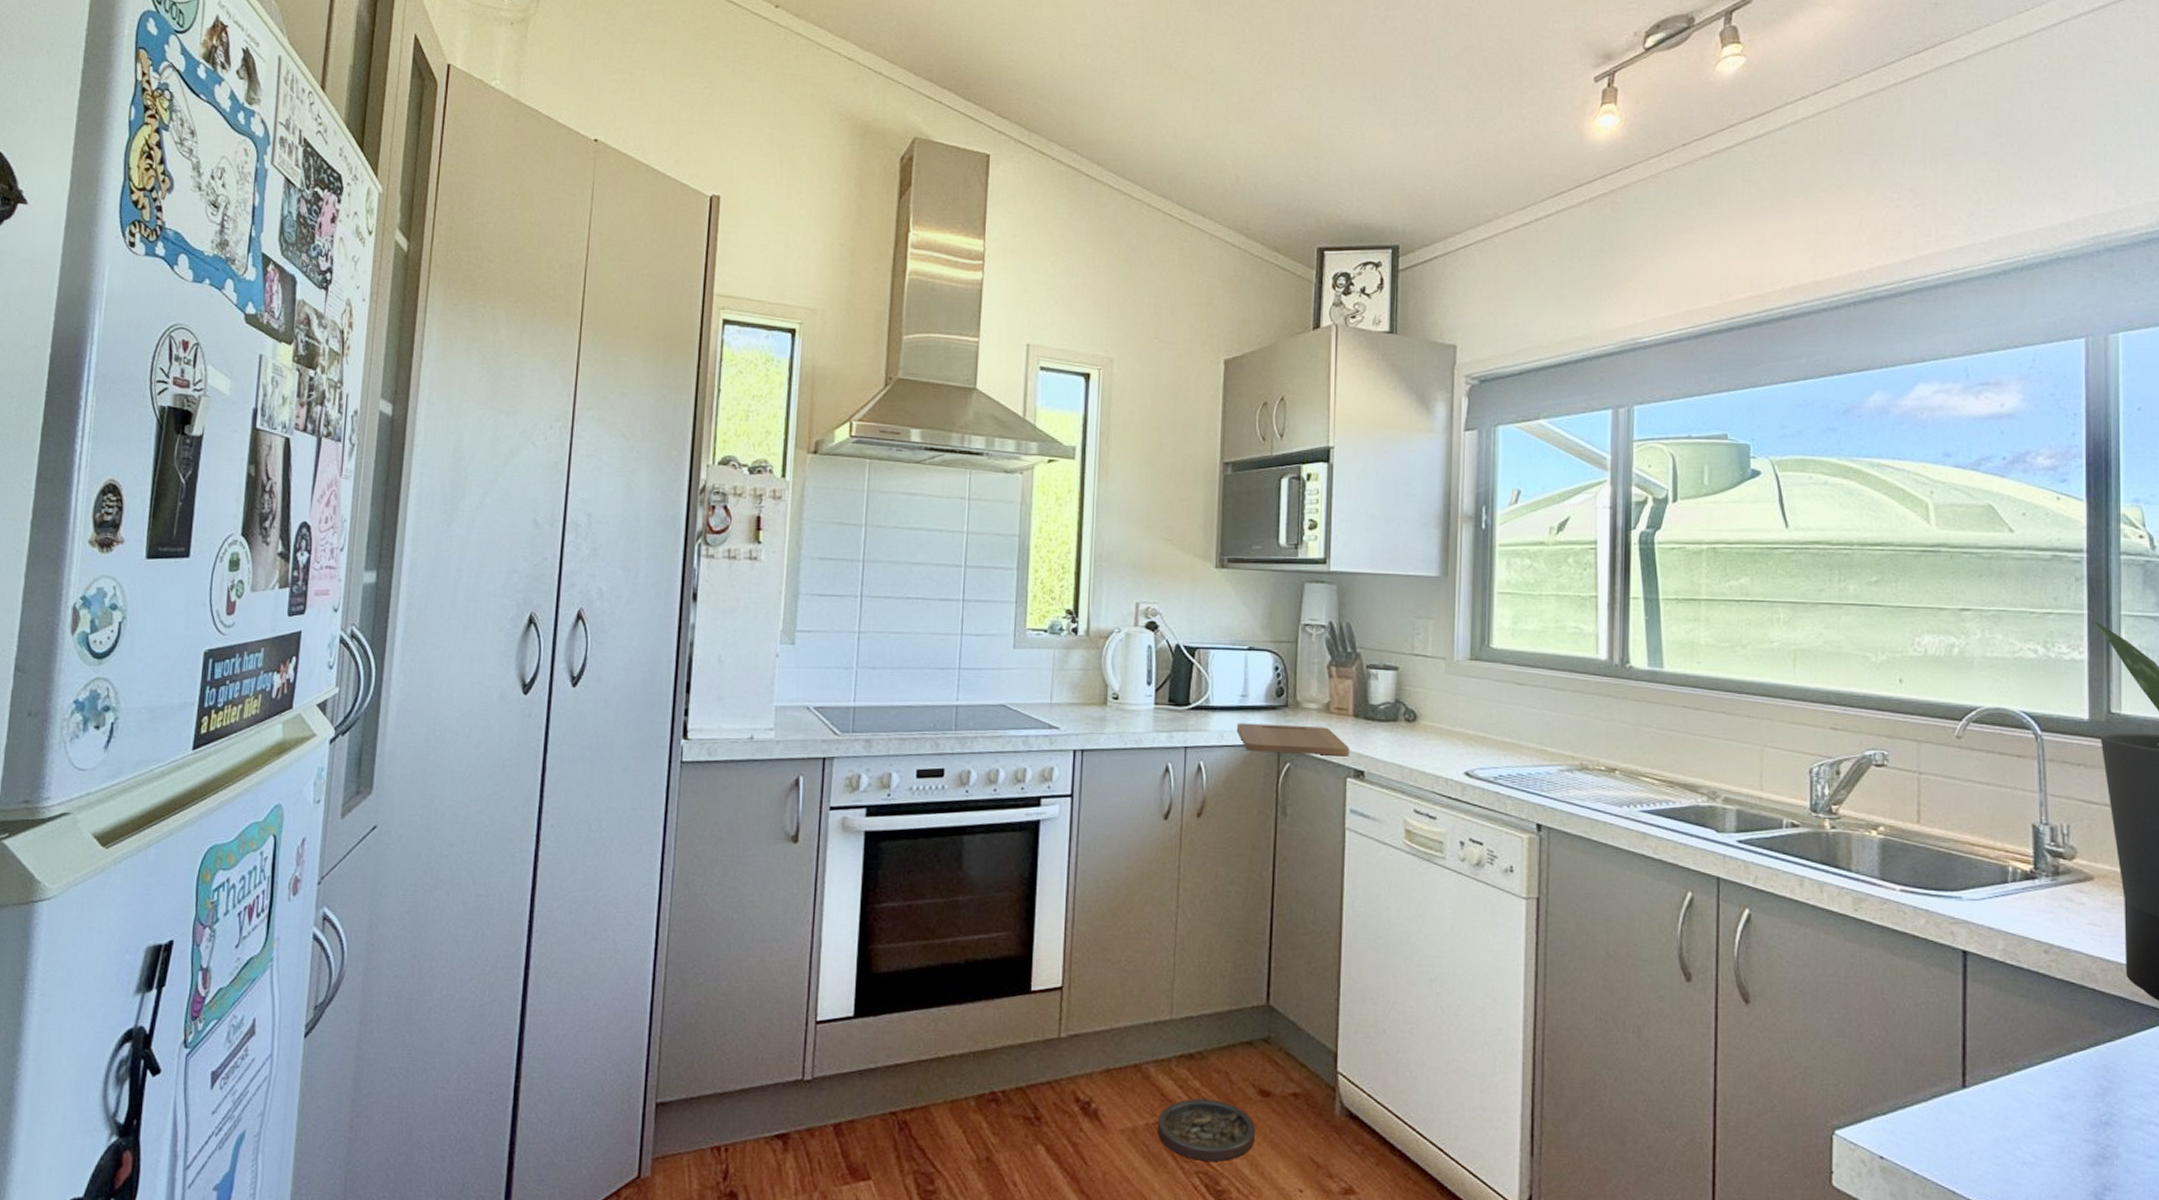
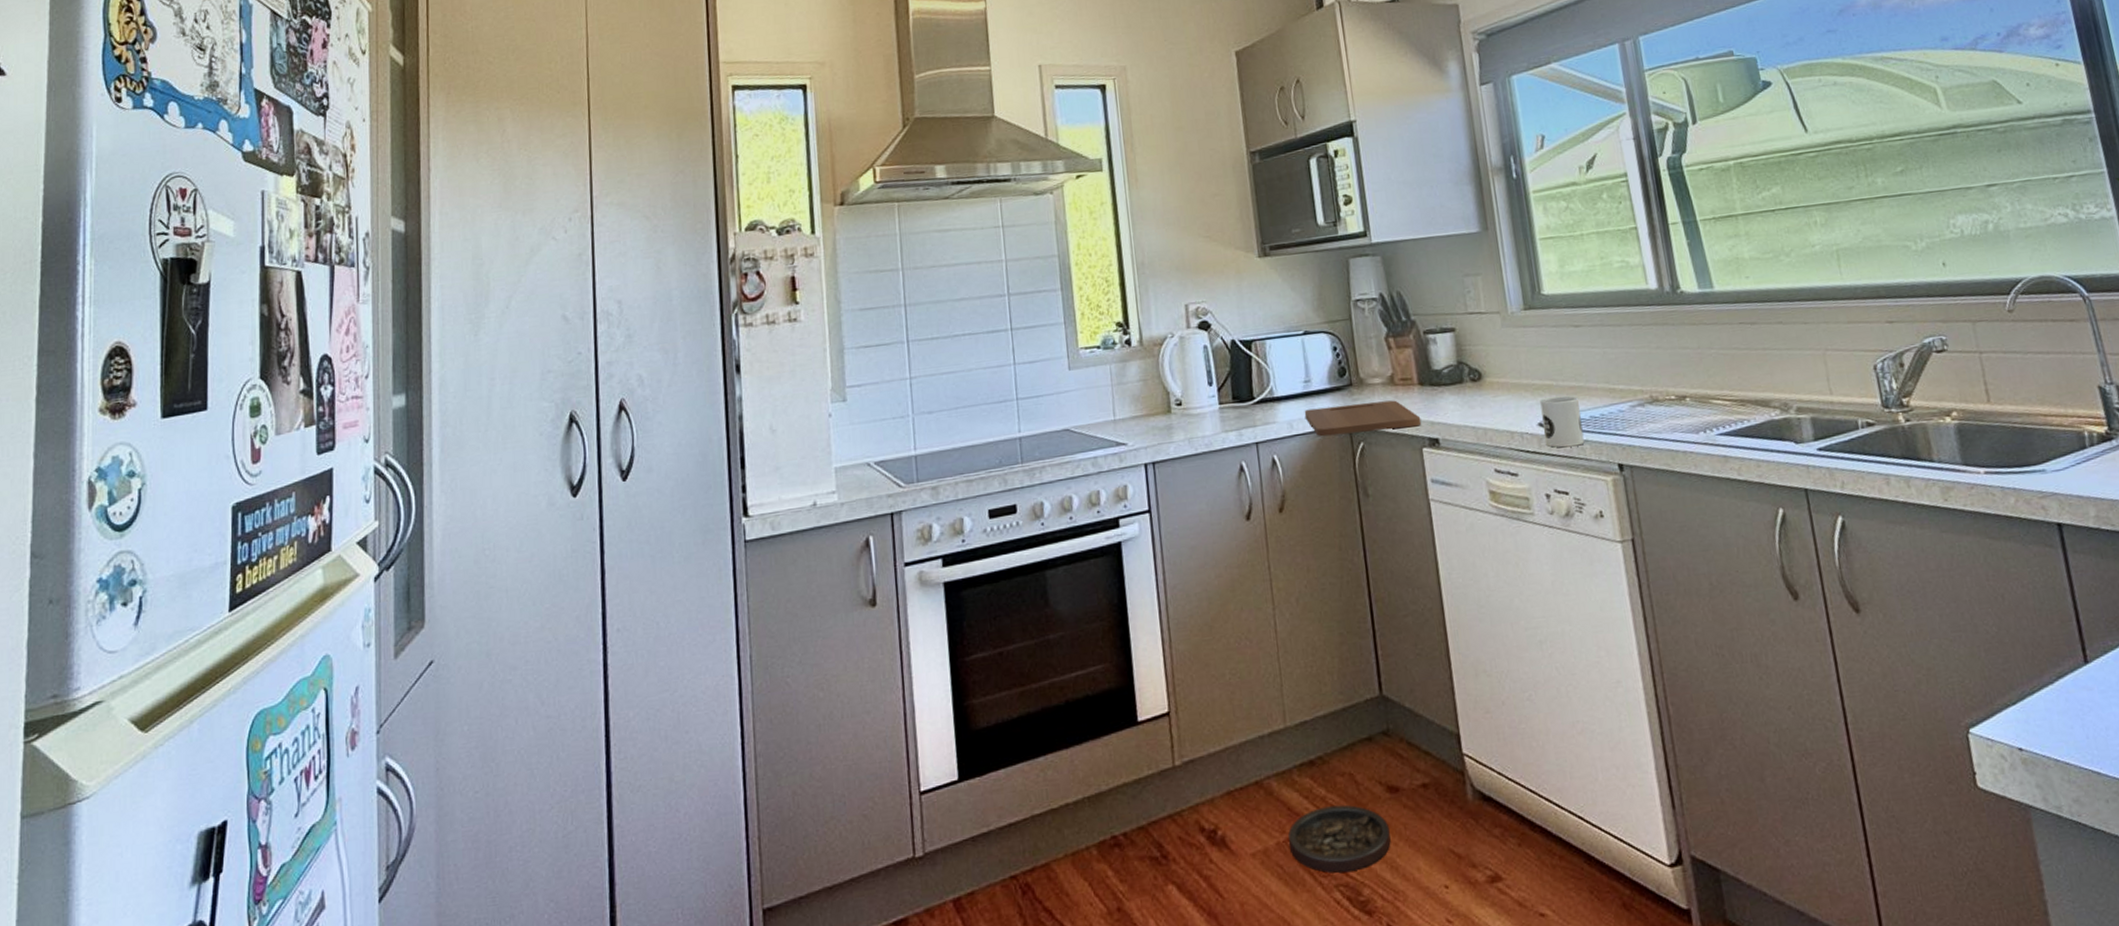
mug: none [1468,749,1508,800] -> present [1540,395,1585,448]

